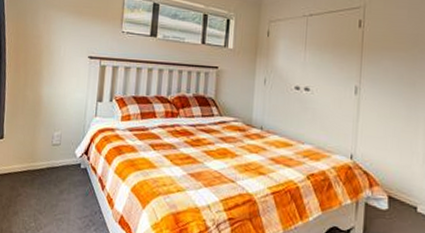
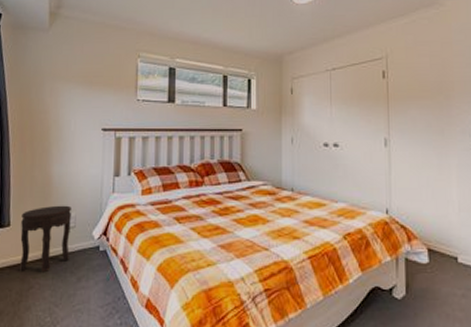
side table: none [9,123,58,182] -> present [19,205,71,272]

